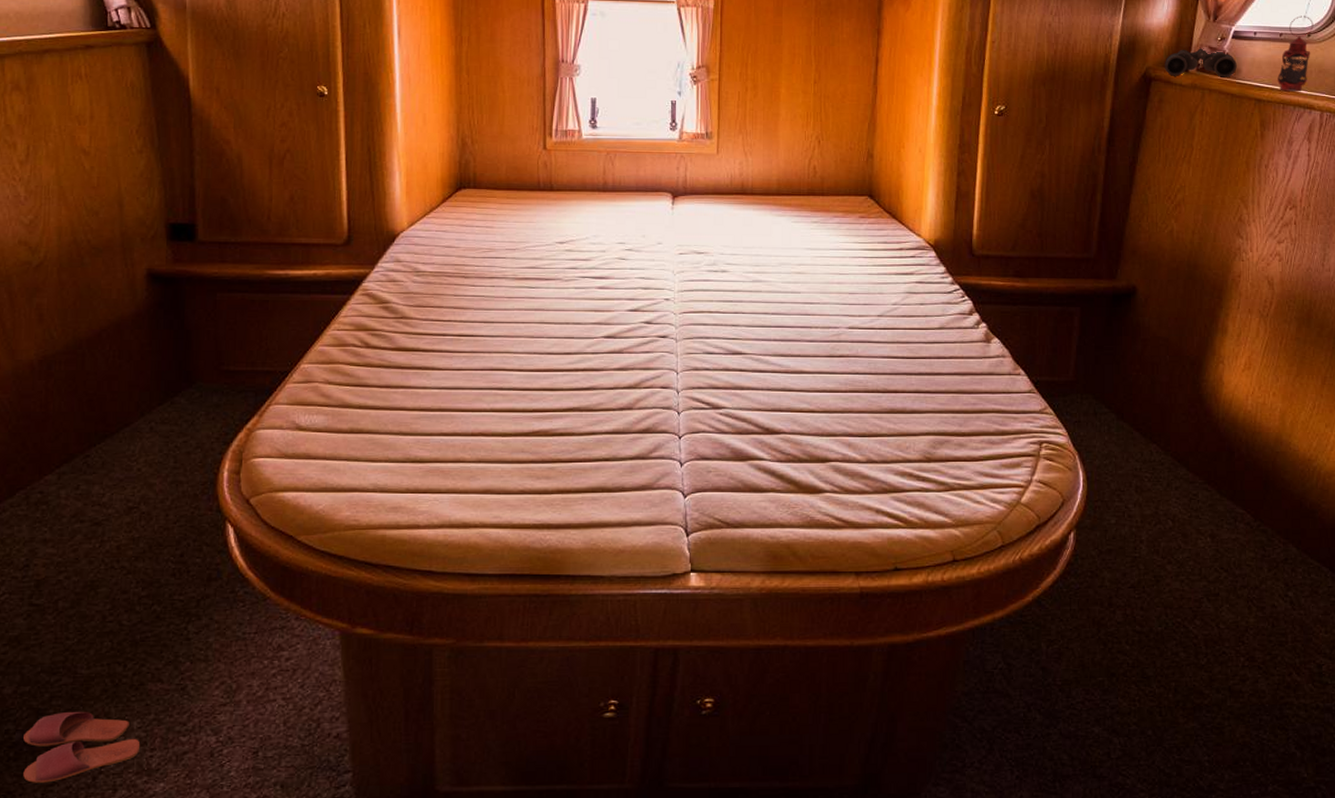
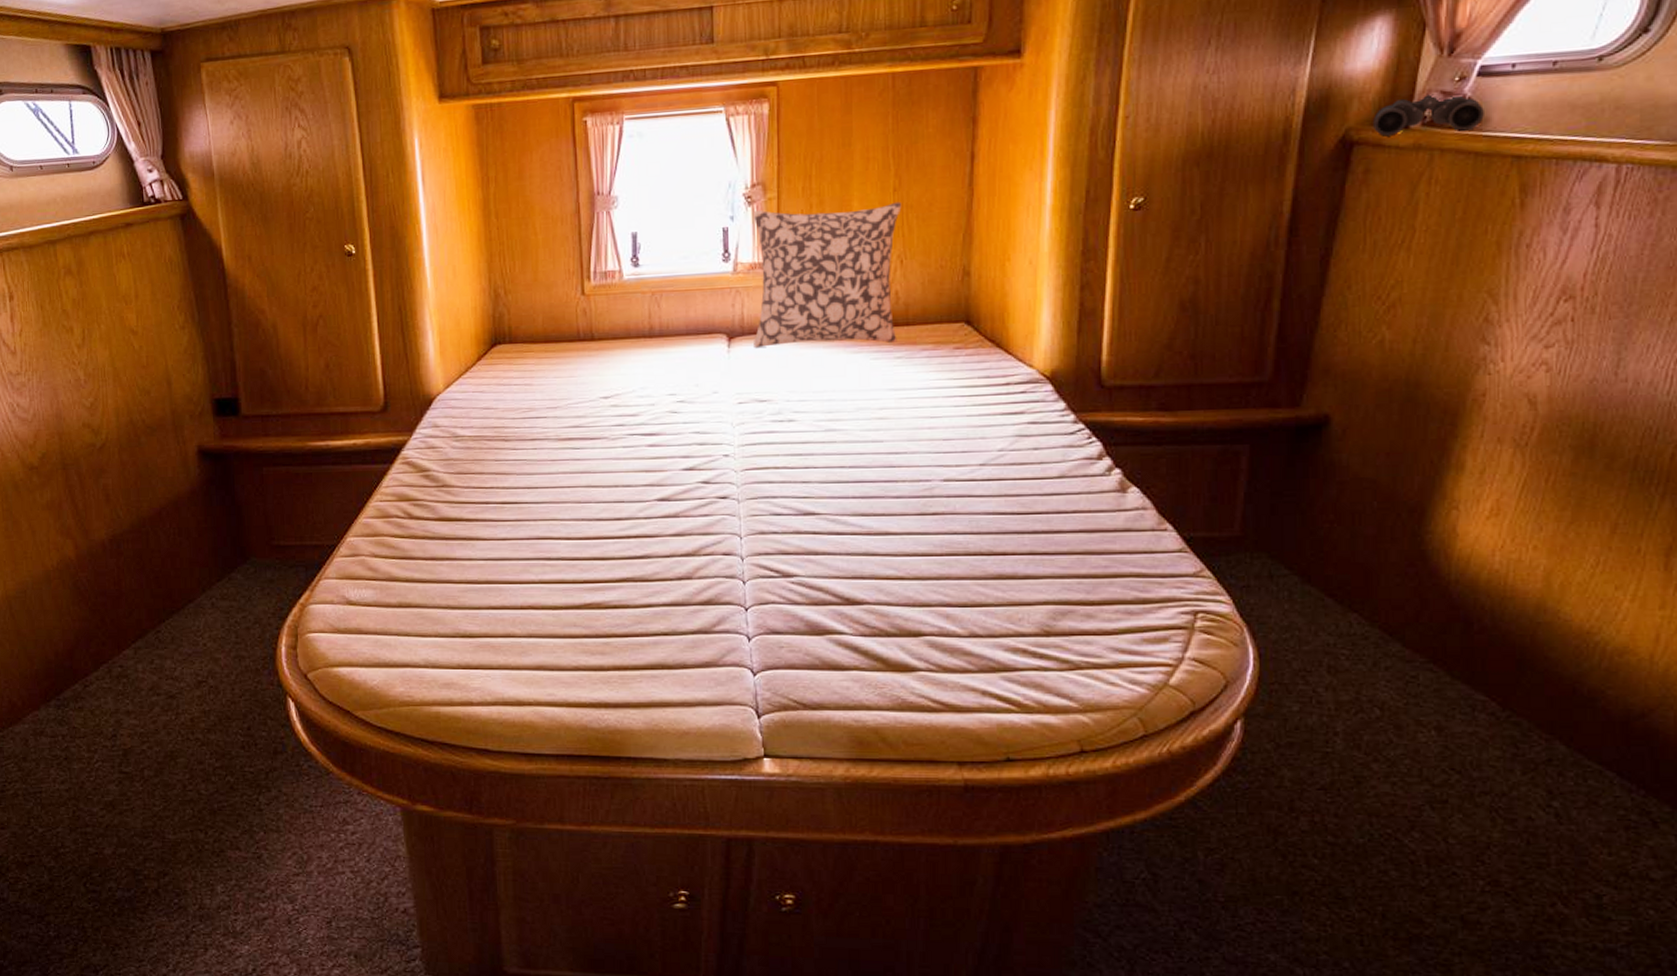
slippers: present [23,711,141,783] -> none [124,873,225,938]
pillow: none [694,89,820,210] -> present [753,201,902,347]
lantern: present [1277,16,1314,92] -> none [1548,32,1608,142]

